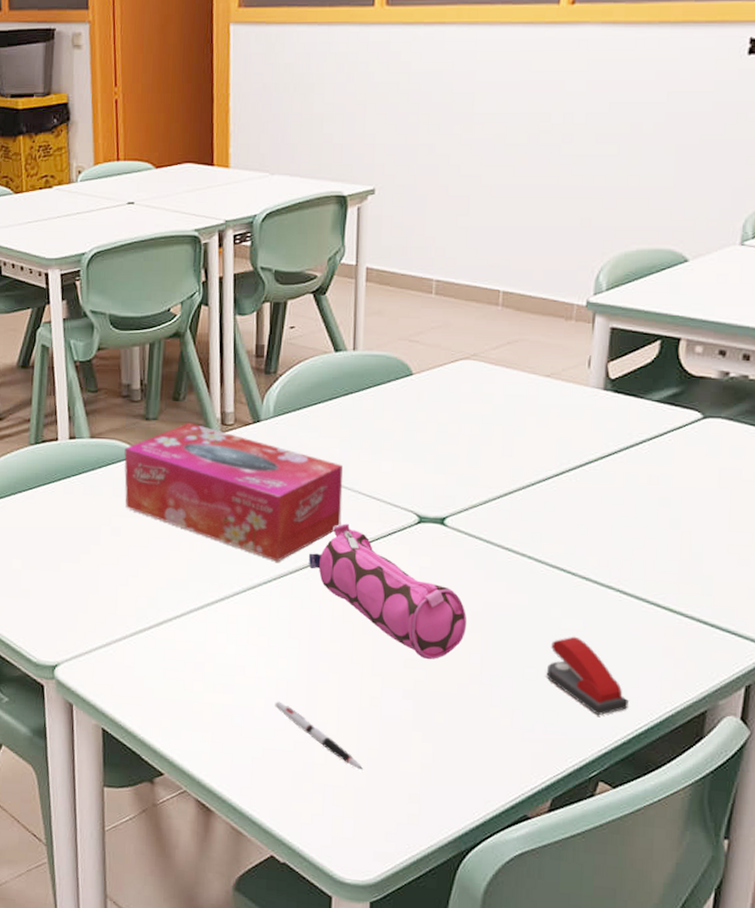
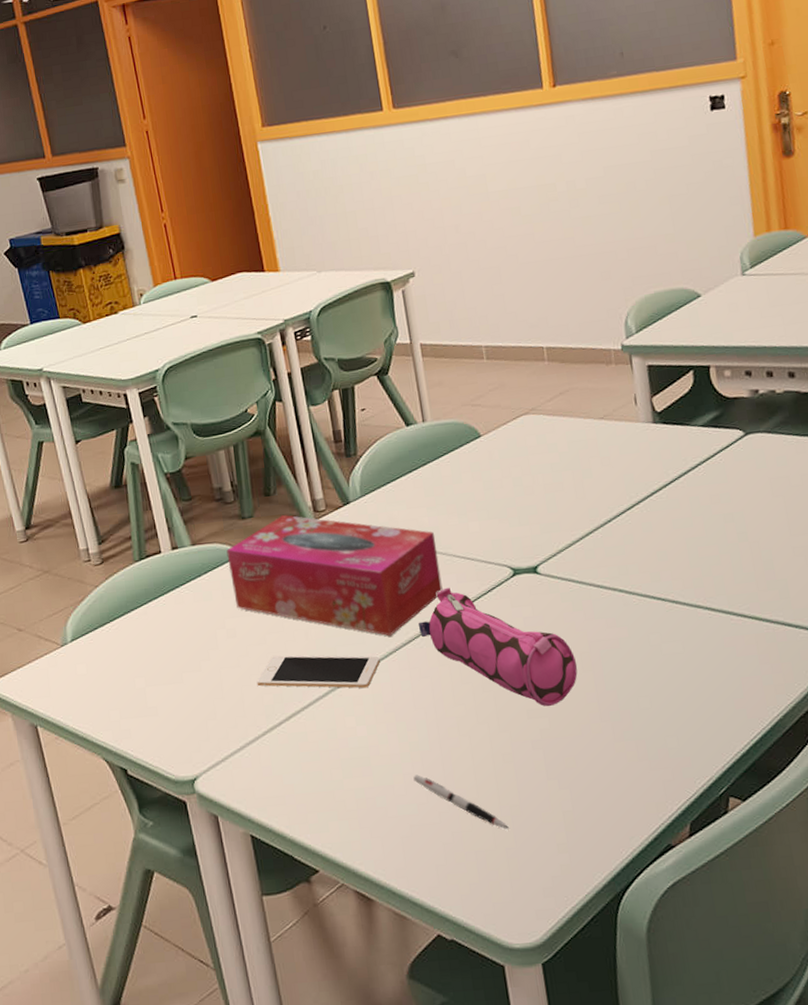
cell phone: none [133,560,263,609] -> present [256,655,380,689]
stapler: present [547,636,629,716] -> none [657,659,740,733]

